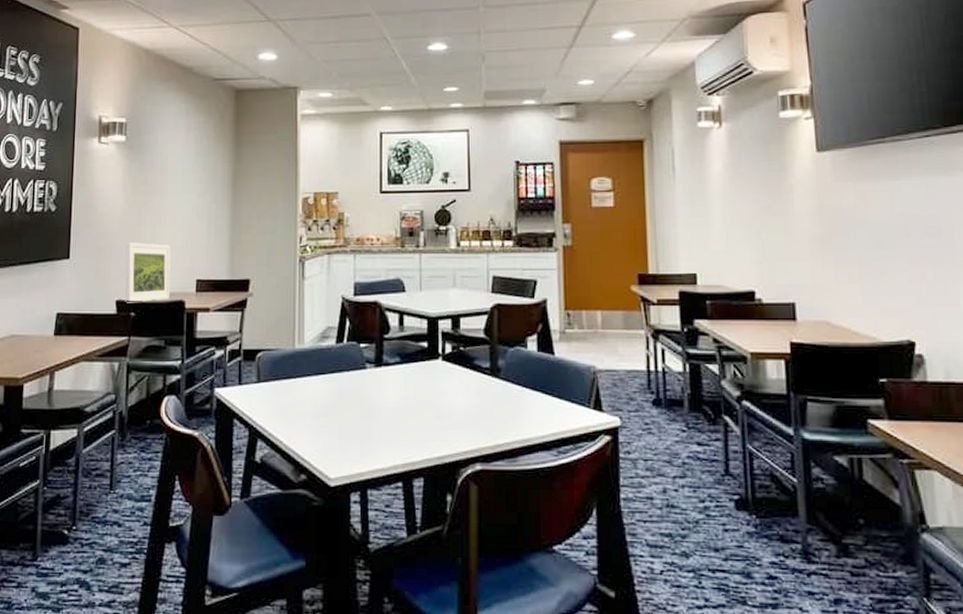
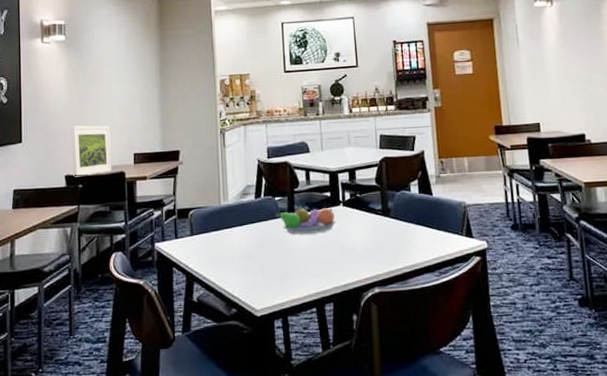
fruit bowl: none [359,356,434,390] -> present [275,205,337,234]

